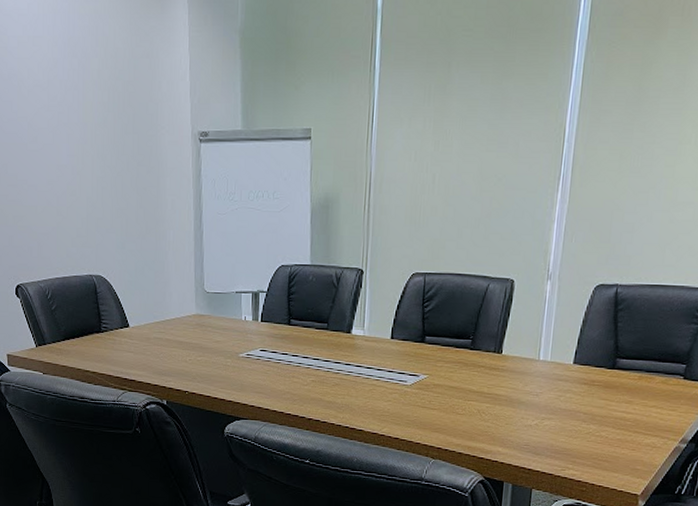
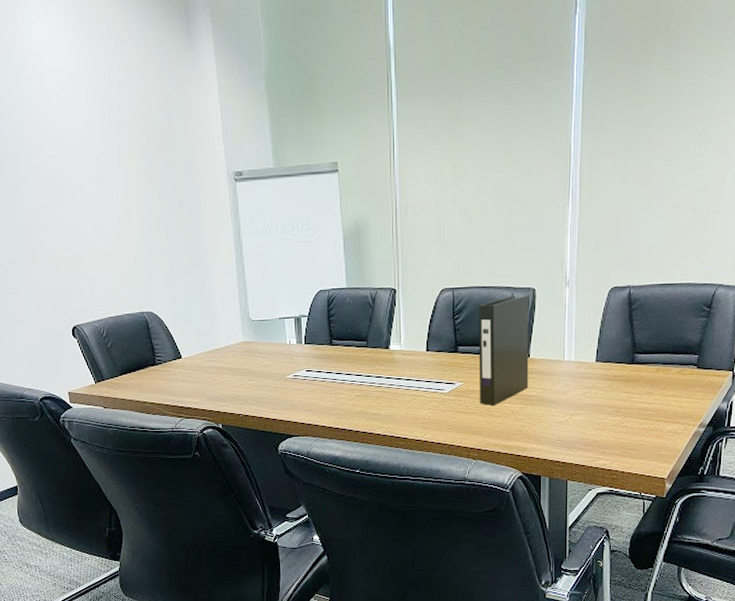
binder: none [444,285,507,402] -> present [479,295,529,405]

